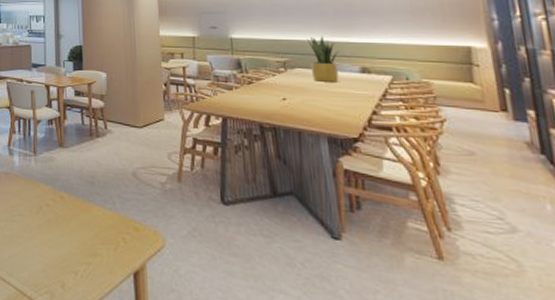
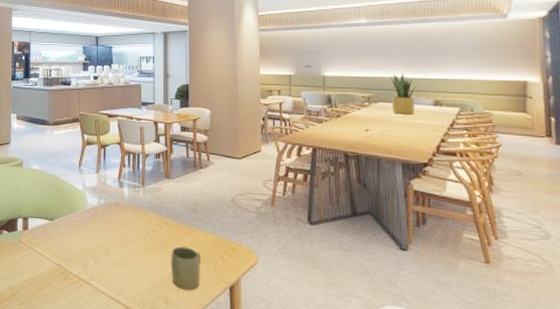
mug: none [66,223,101,275] -> present [170,246,202,291]

